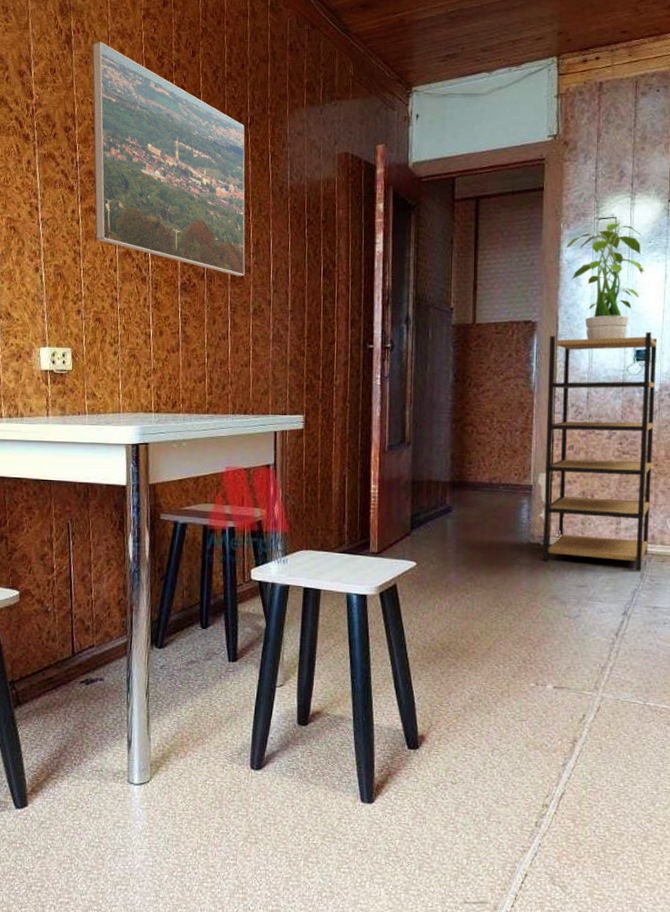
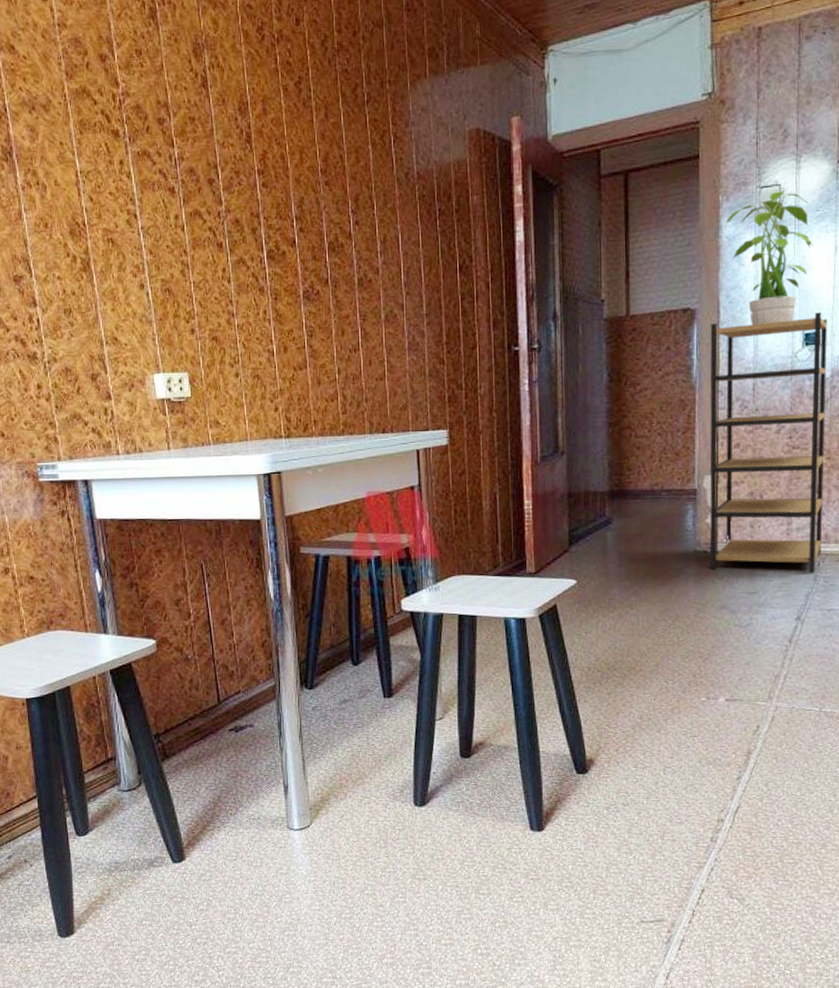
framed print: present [92,42,245,276] -> none [181,14,373,279]

